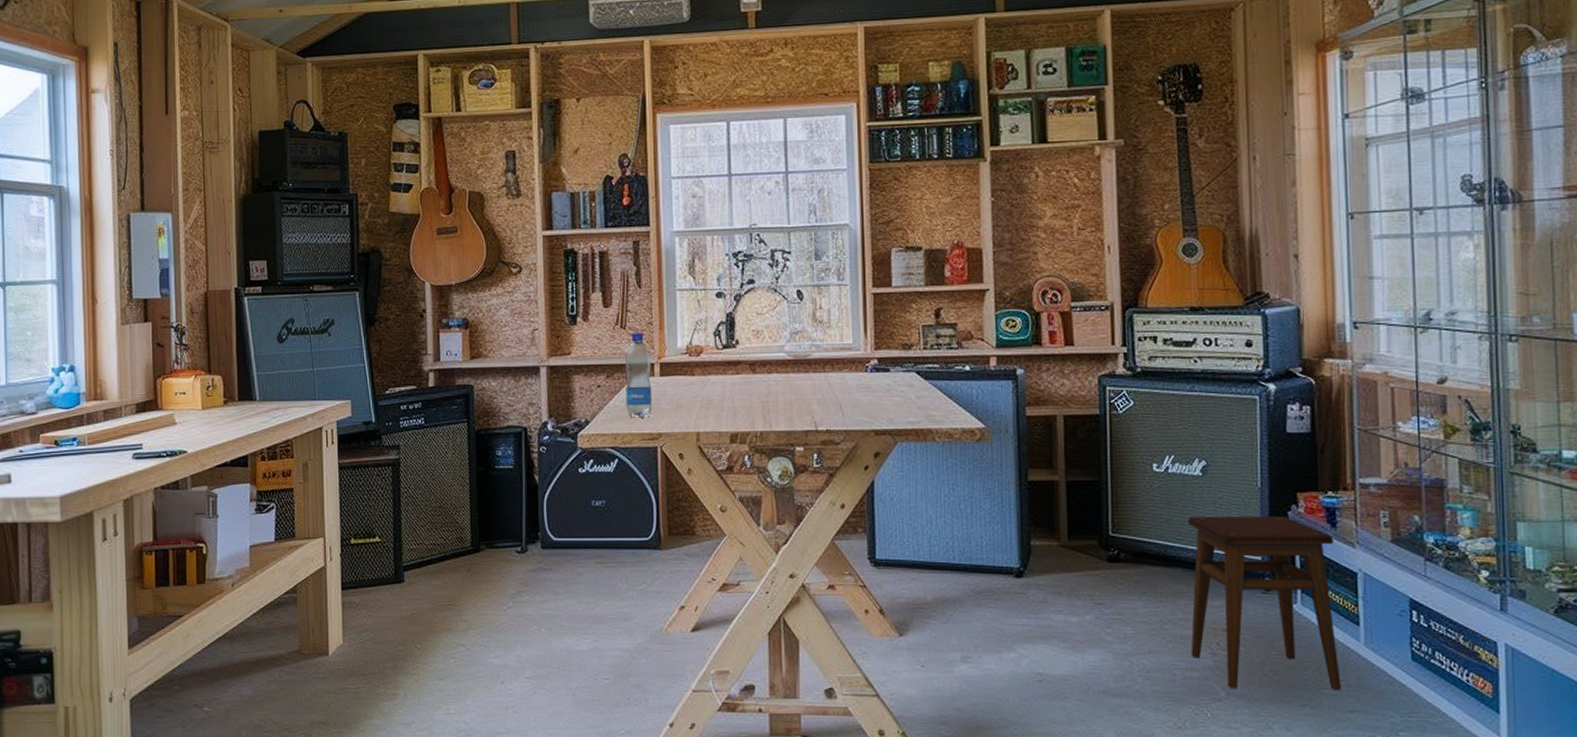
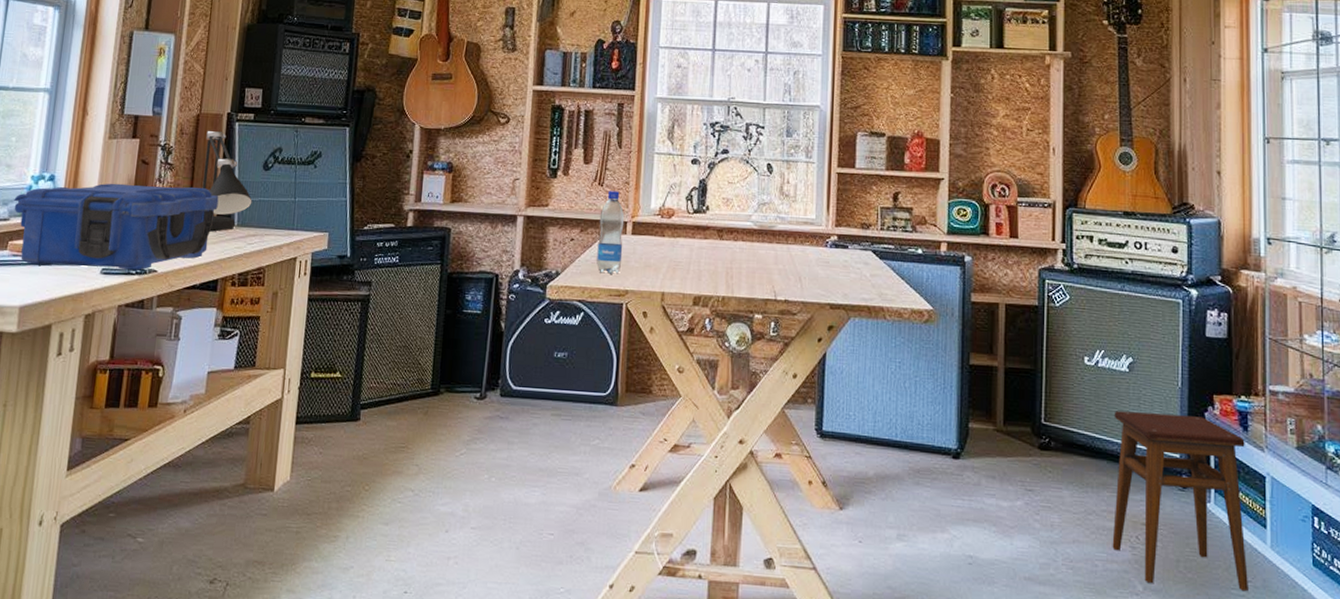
toolbox: none [39,366,238,455] -> present [14,183,219,271]
desk lamp: none [217,307,271,409] -> present [202,130,252,232]

